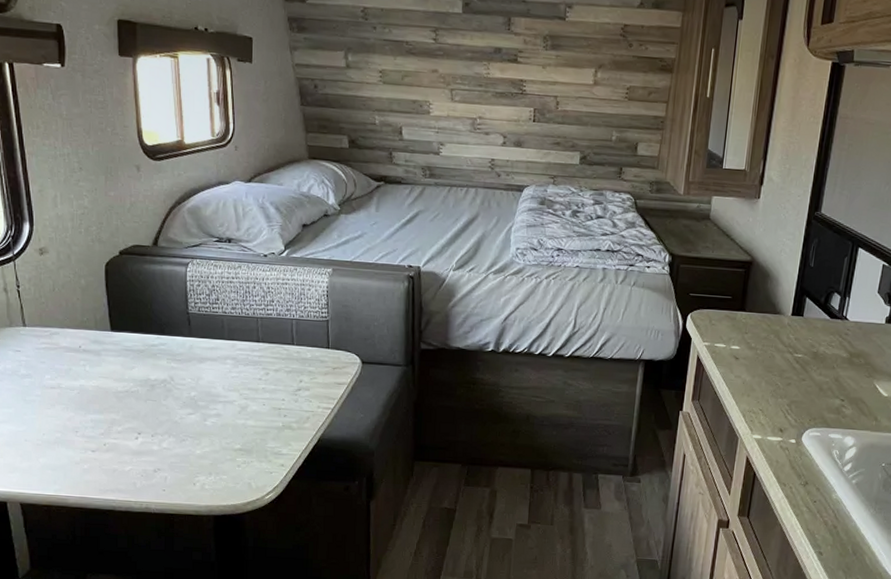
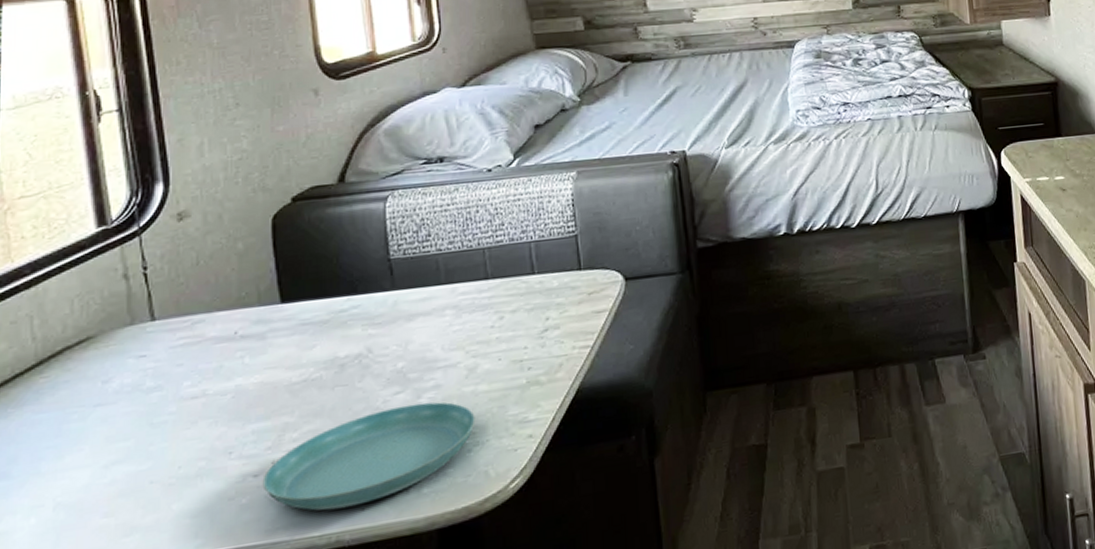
saucer: none [98,424,244,487] -> present [262,402,475,511]

